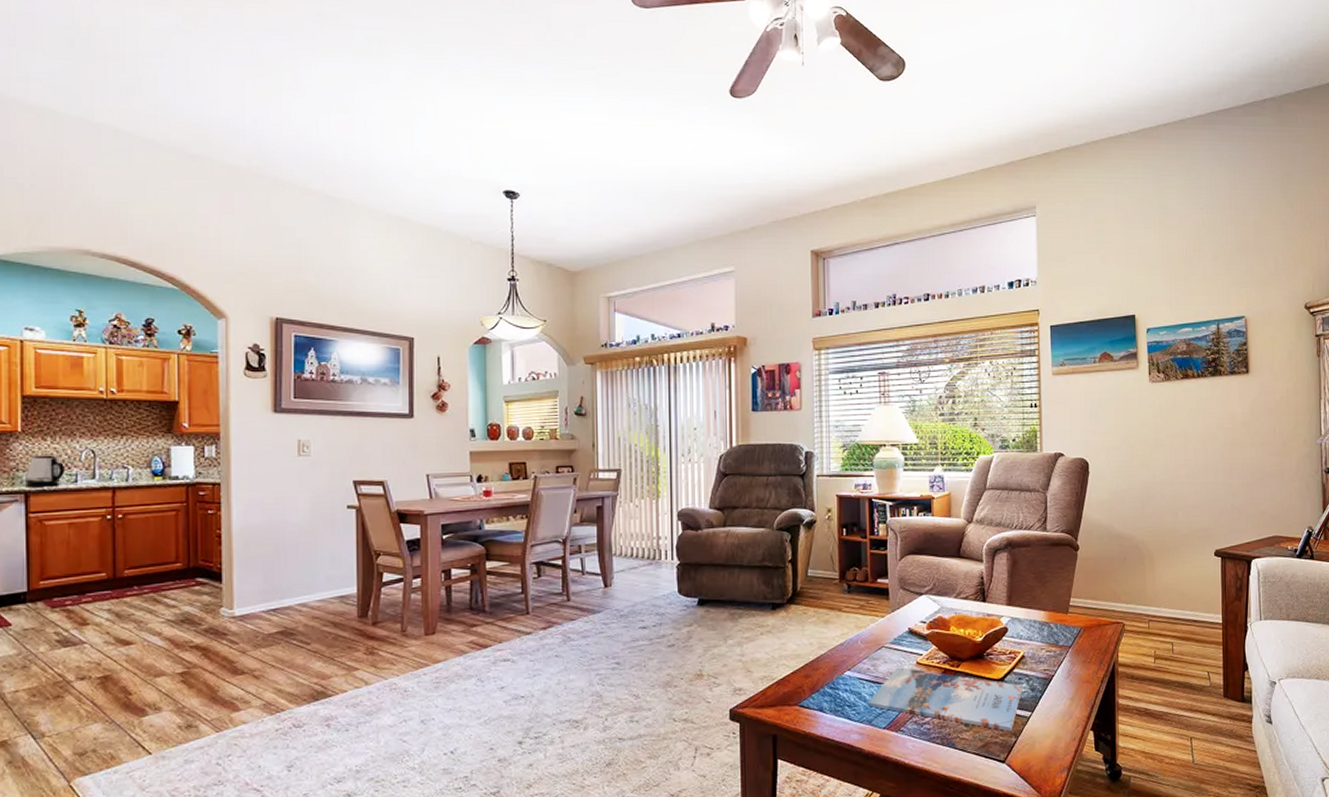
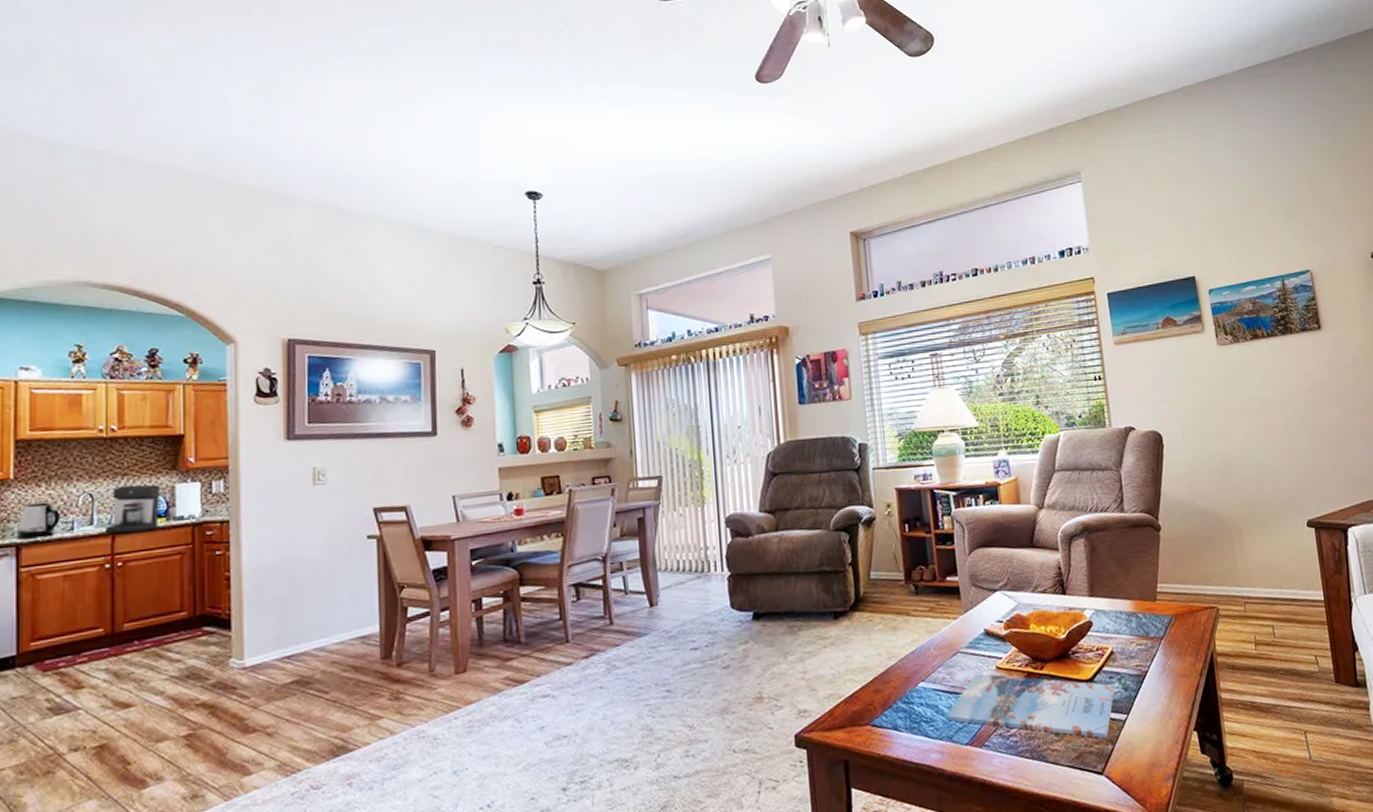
coffee maker: none [107,444,157,489] -> present [105,484,161,535]

